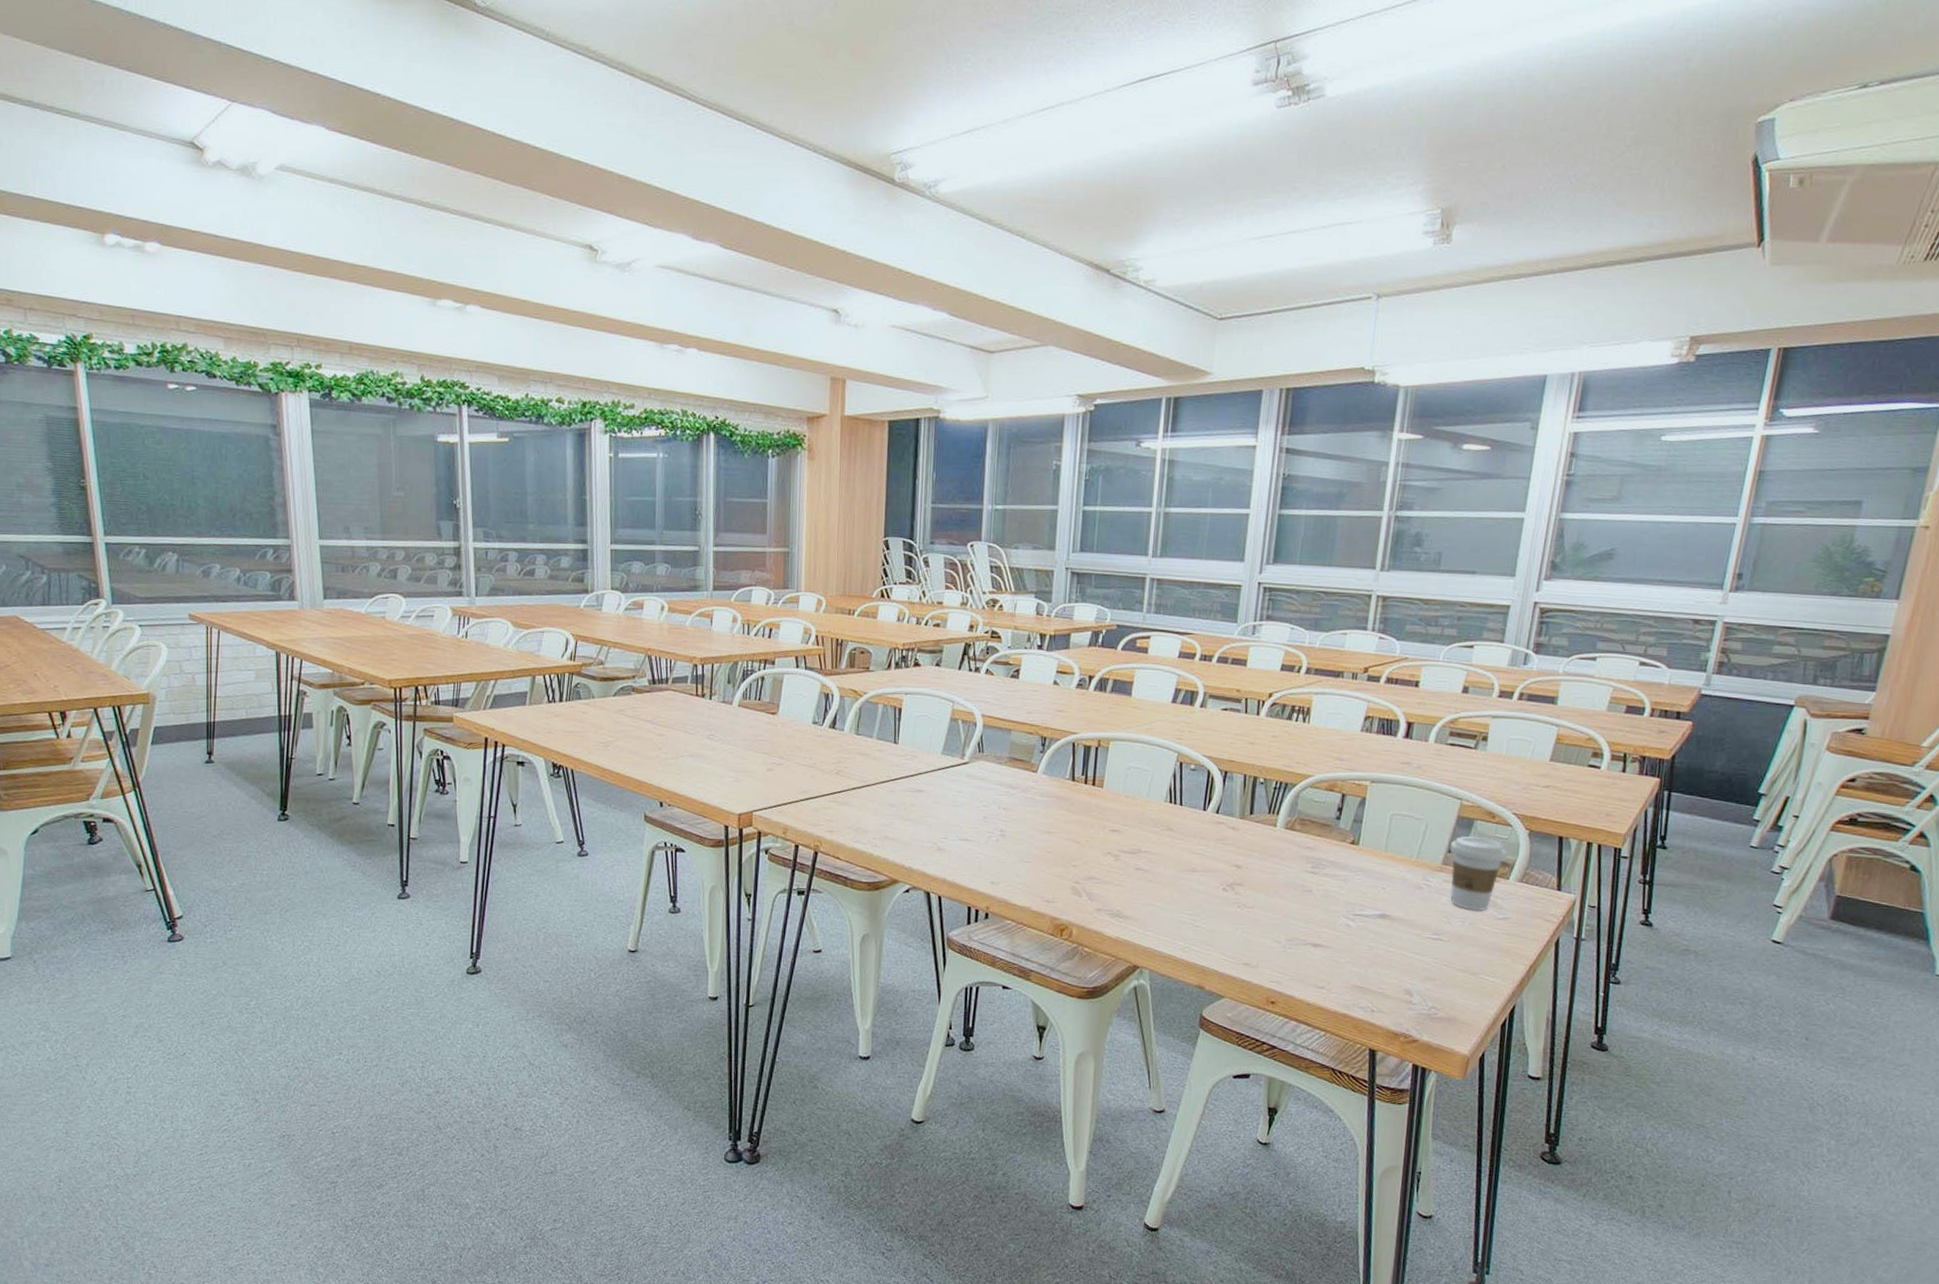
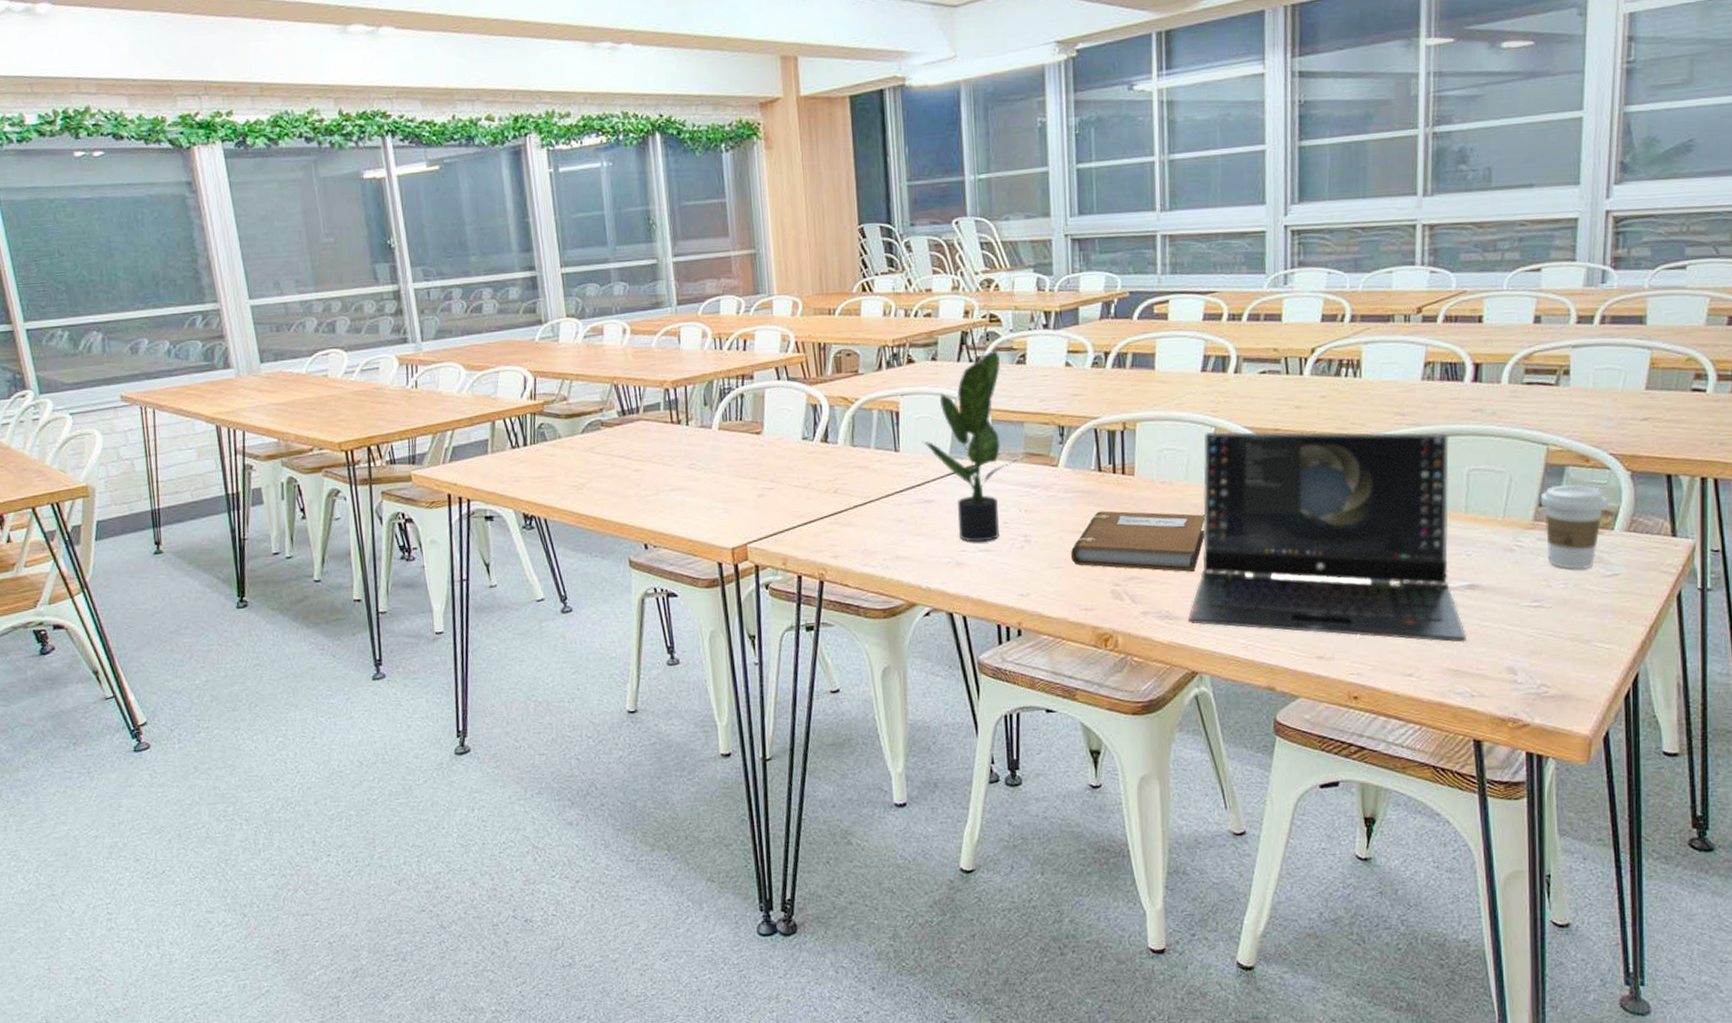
potted plant: none [919,661,1000,832] -> present [922,348,1015,542]
notebook: none [1040,816,1160,879] -> present [1071,511,1205,573]
laptop computer: none [1136,756,1378,964] -> present [1188,431,1466,643]

